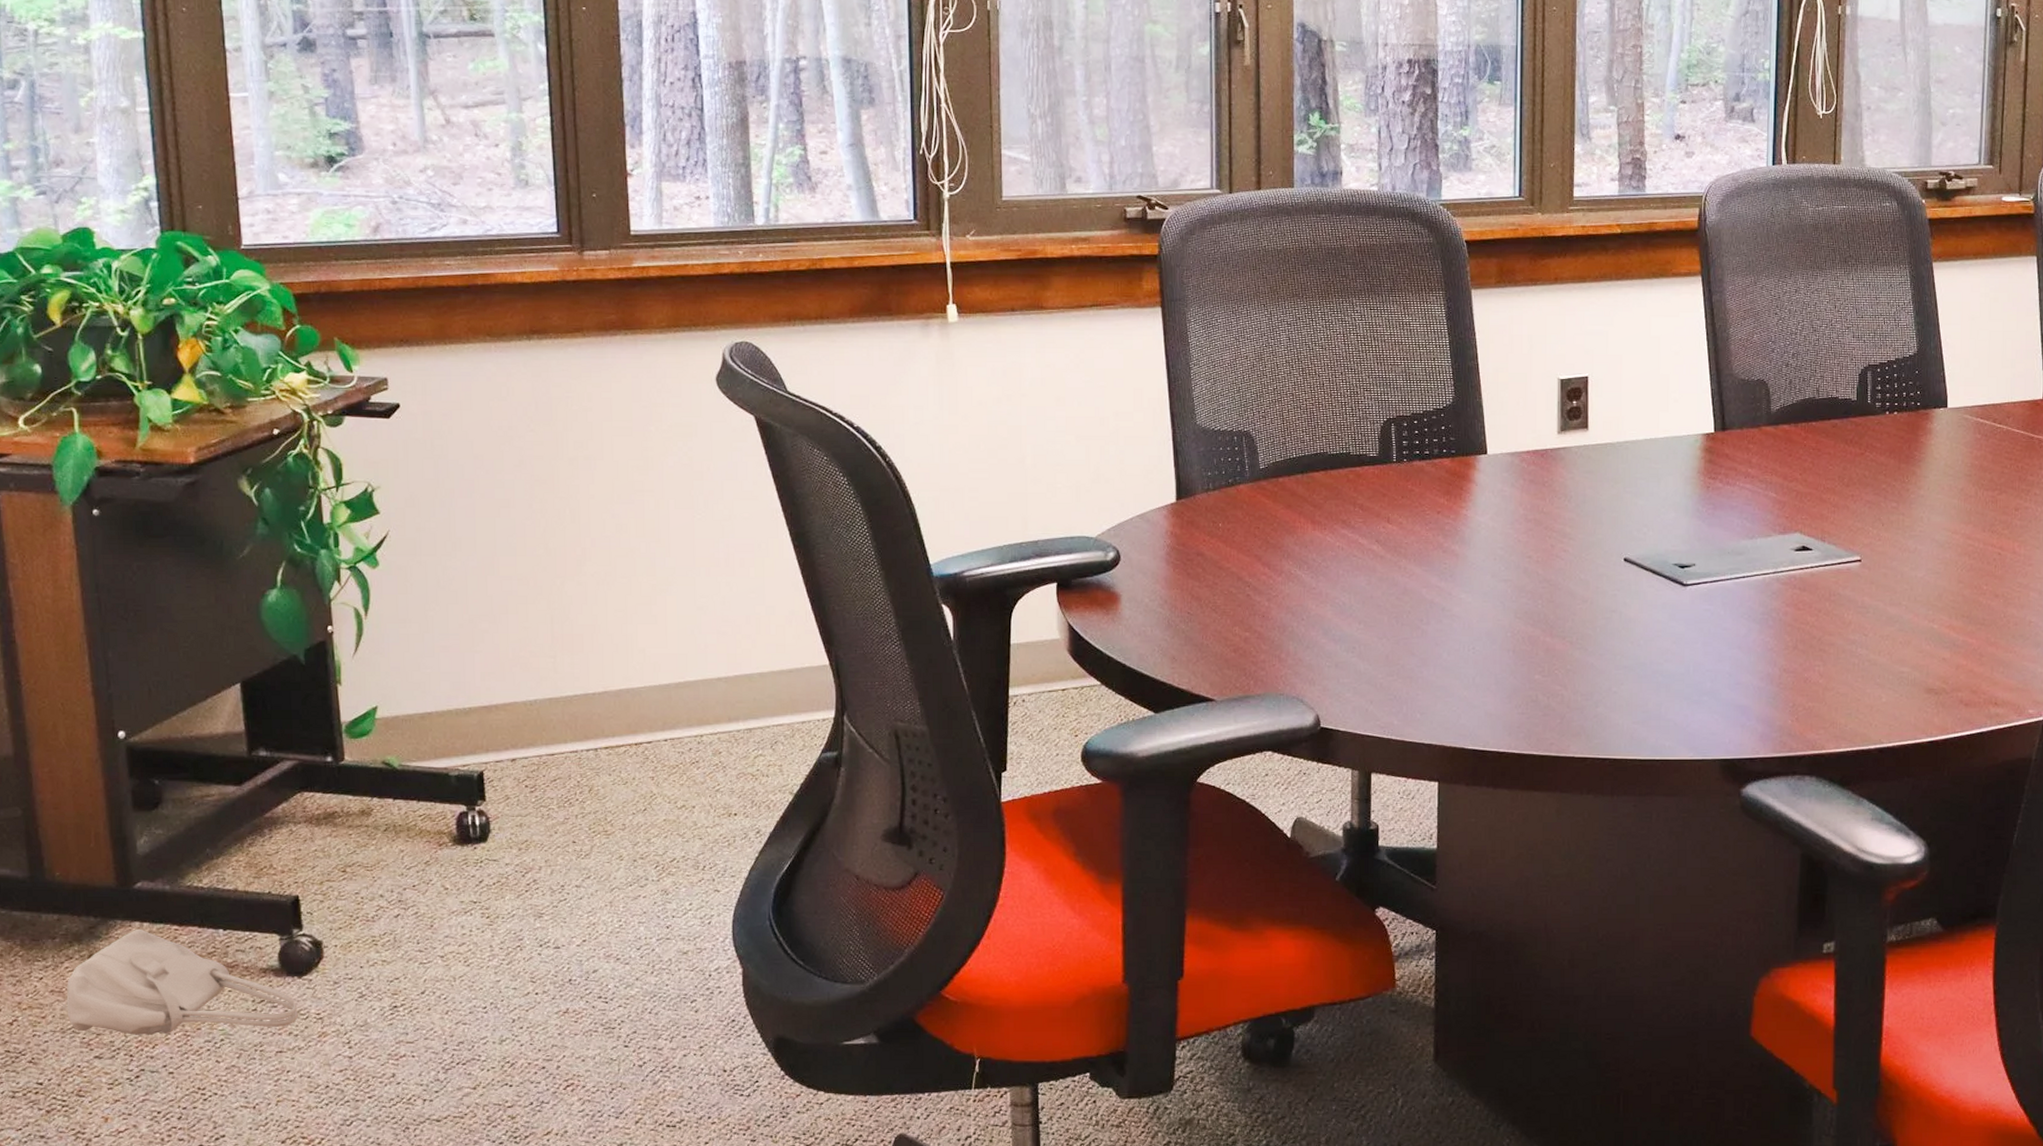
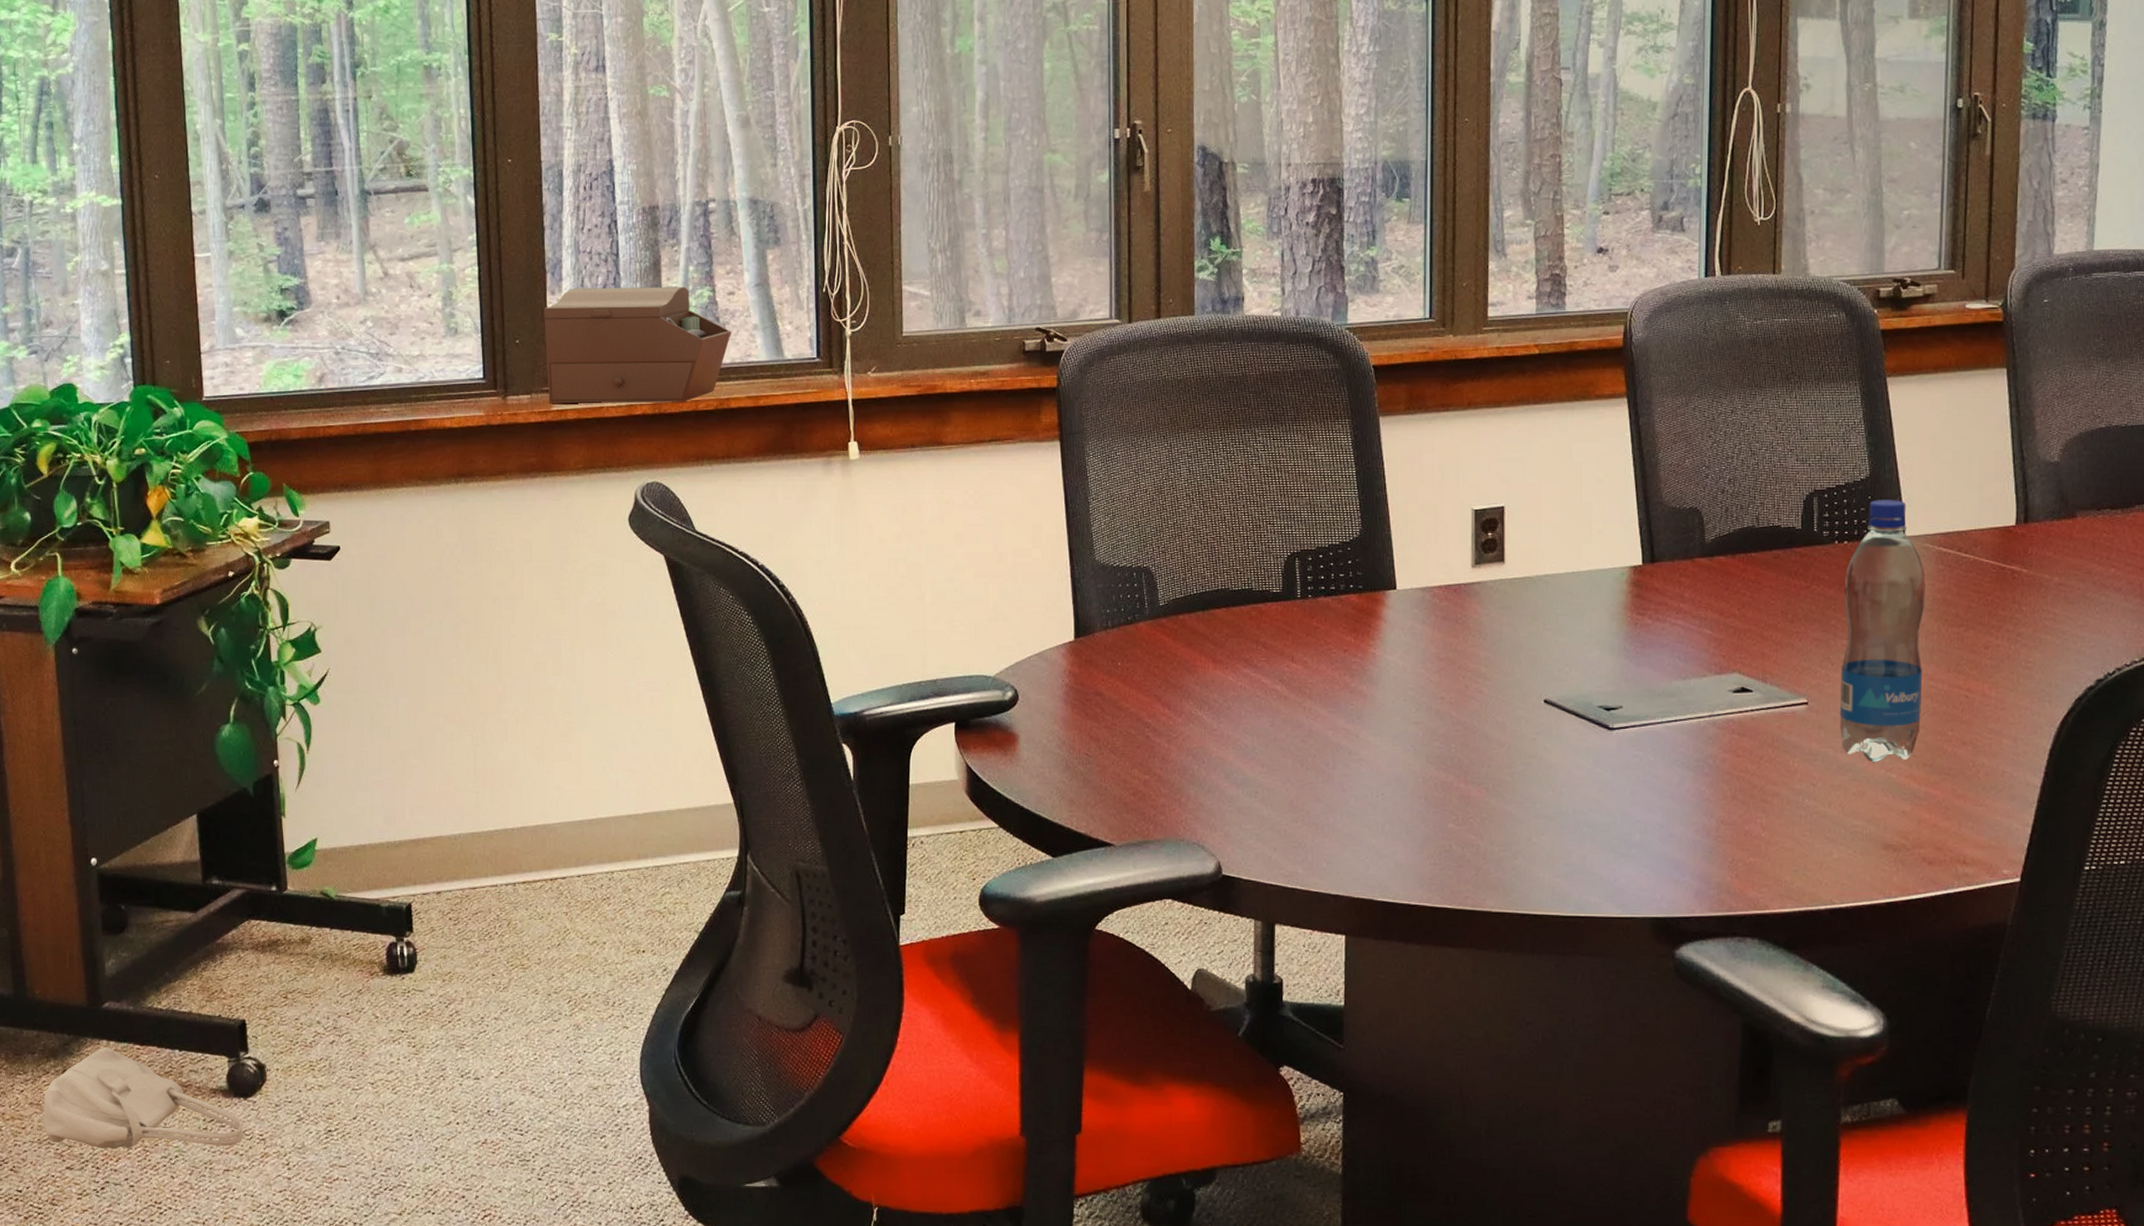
sewing box: none [622,142,824,262] -> present [543,286,731,403]
bottle: none [1889,374,1965,614] -> present [1840,500,1926,762]

